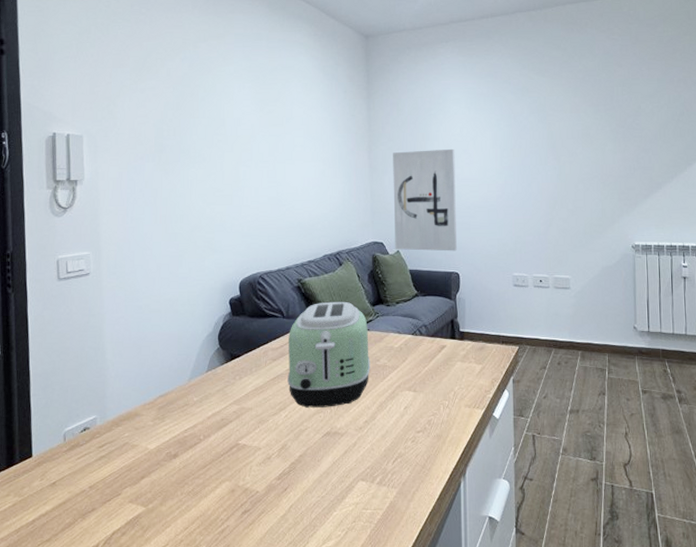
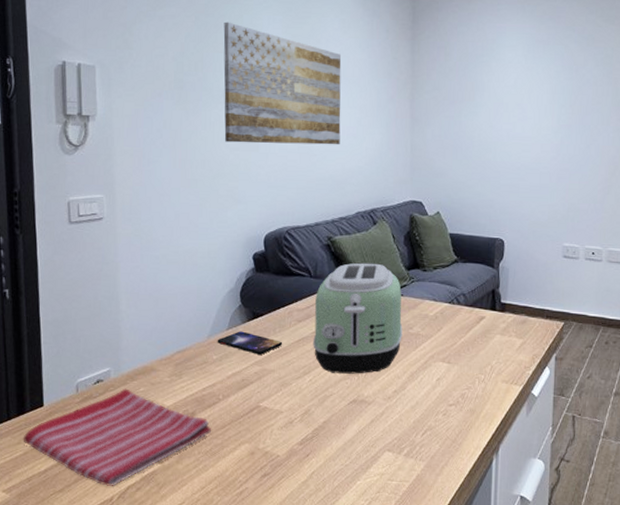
dish towel: none [12,435,194,533] -> present [23,388,212,486]
smartphone: none [197,372,259,394] -> present [217,331,283,355]
wall art: none [199,91,306,198] -> present [223,21,342,145]
wall art: present [393,148,458,252] -> none [435,101,507,216]

